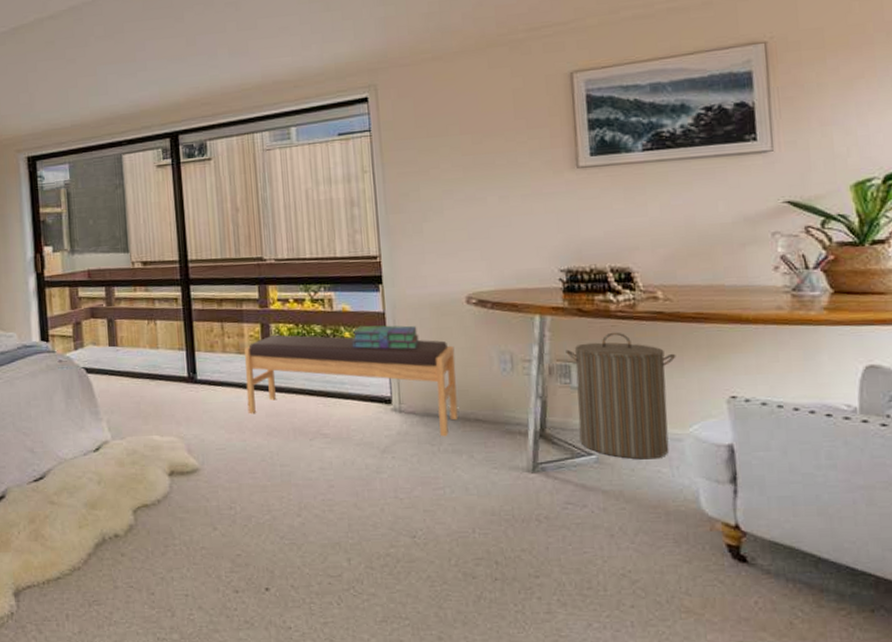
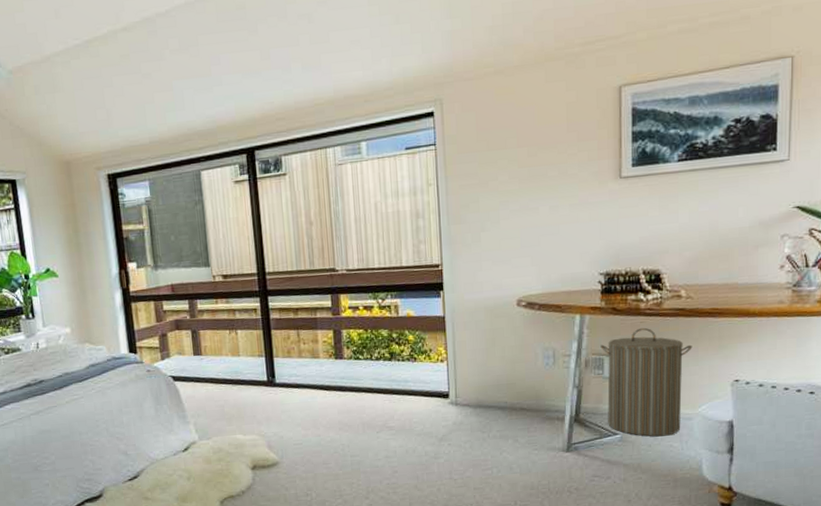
bench: present [244,334,459,437] -> none [318,339,506,425]
stack of books: present [351,325,419,350] -> none [415,327,475,350]

